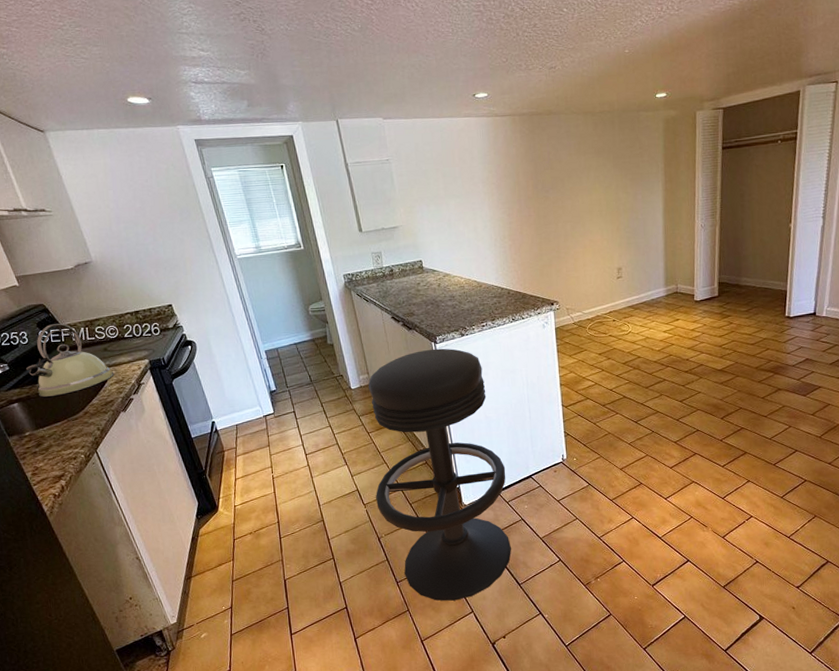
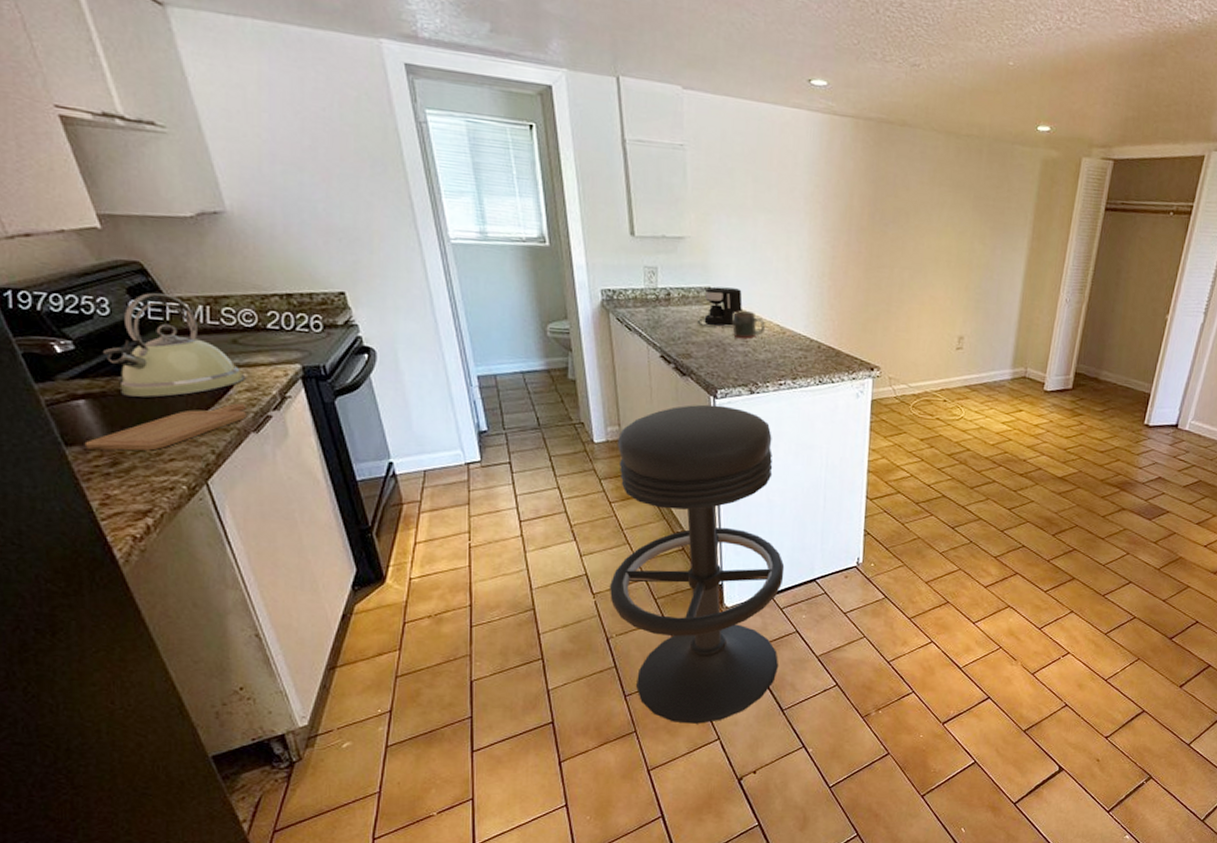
chopping board: none [19,392,118,438] -> present [84,403,248,451]
coffee maker: none [416,258,447,291] -> present [698,286,743,329]
mug: none [440,274,466,296] -> present [732,311,765,339]

